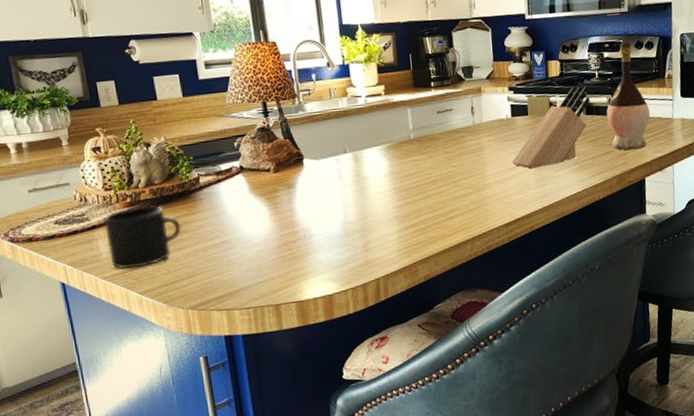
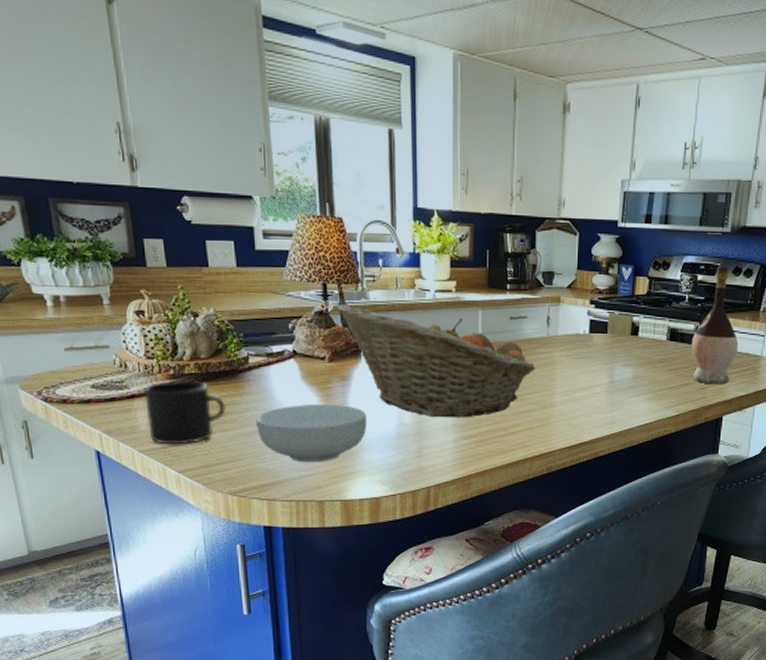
cereal bowl: none [210,211,315,270] -> present [256,403,367,463]
fruit basket: none [276,117,466,213] -> present [336,303,536,418]
knife block: present [512,86,591,169] -> none [584,309,676,391]

